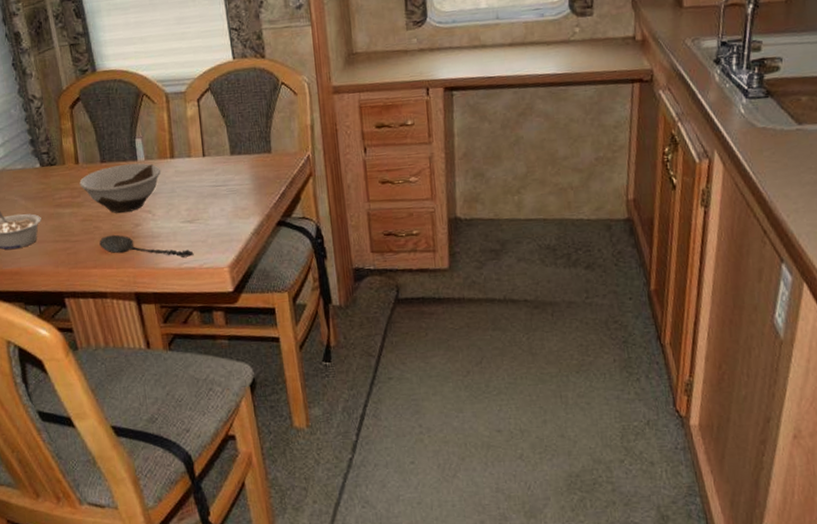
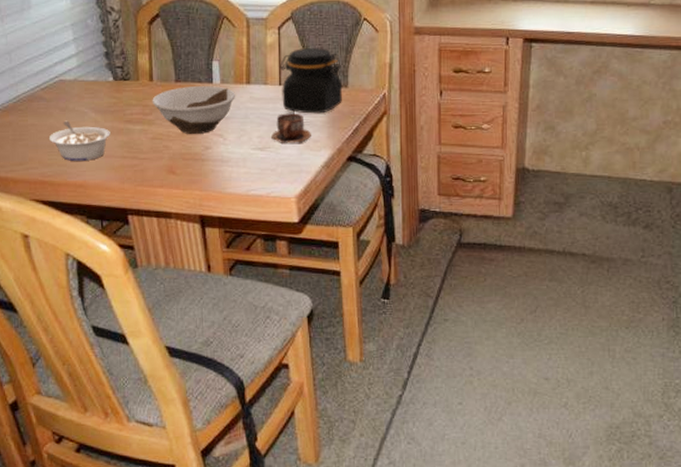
spoon: present [99,234,194,258] -> none [168,155,262,184]
cup: none [199,183,239,214] -> present [271,113,311,143]
jar: none [201,116,267,183] -> present [279,48,343,114]

